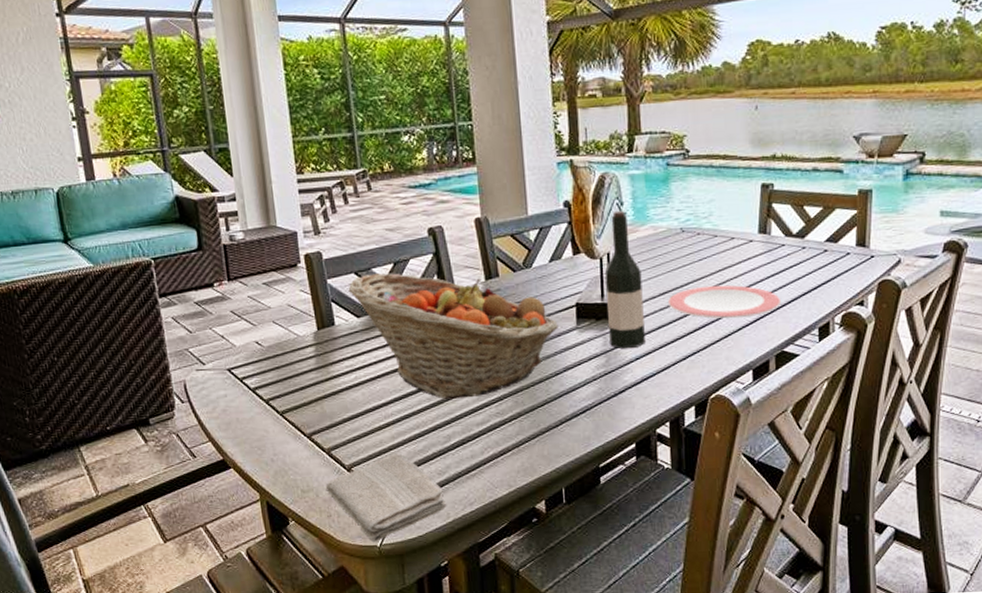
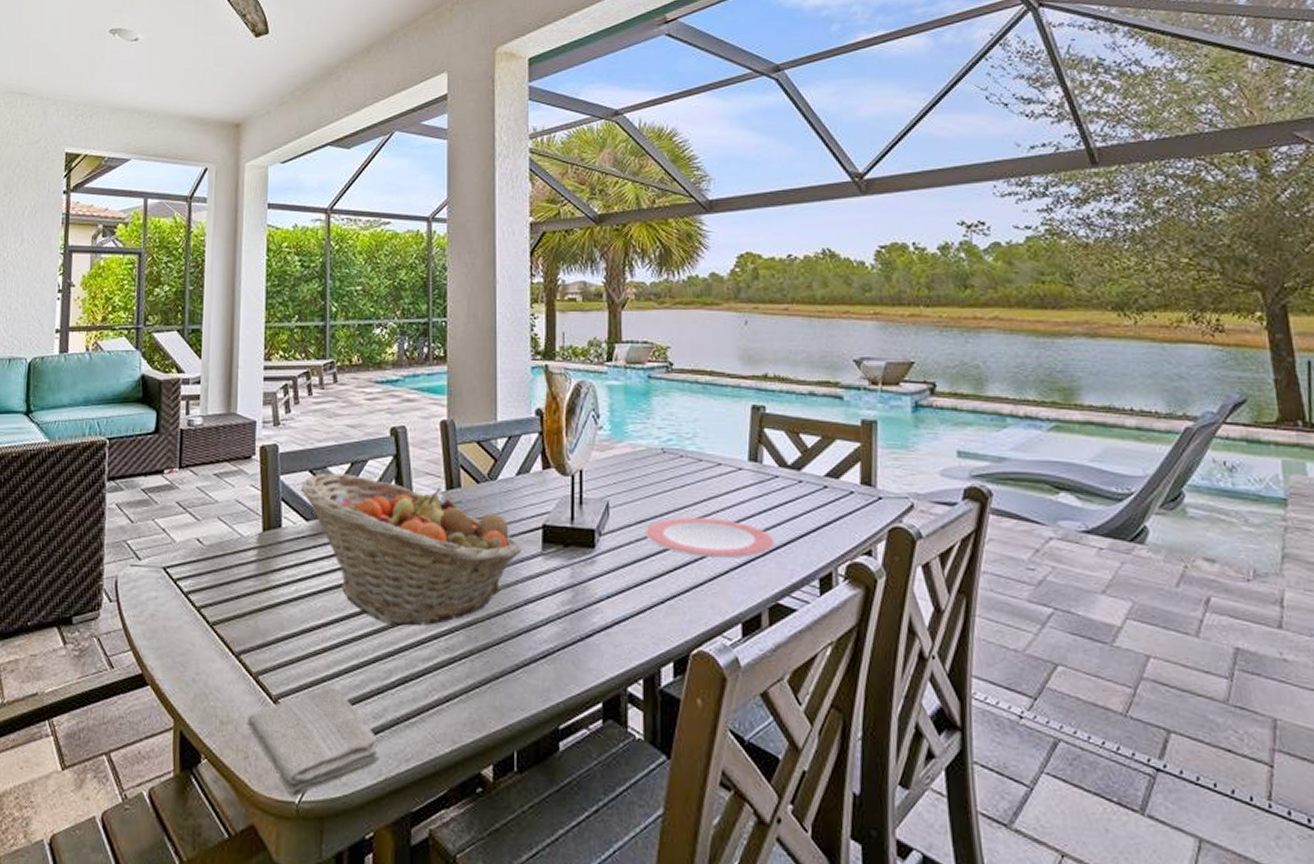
wine bottle: present [604,210,645,350] -> none [576,423,618,584]

